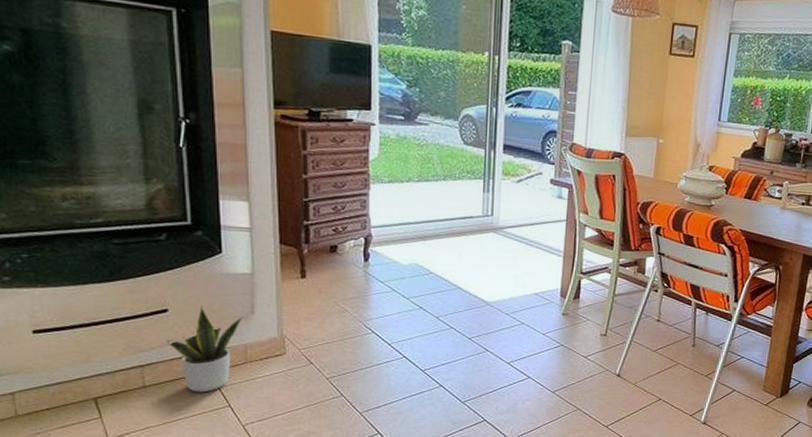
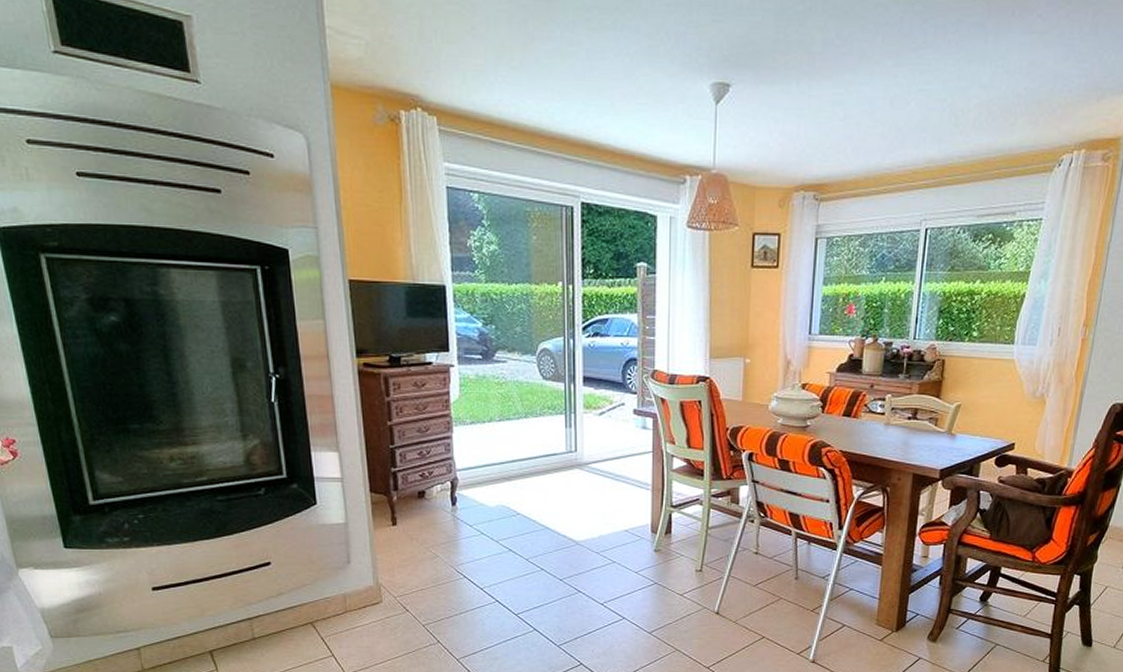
potted plant: present [166,306,242,393] -> none [271,557,340,643]

